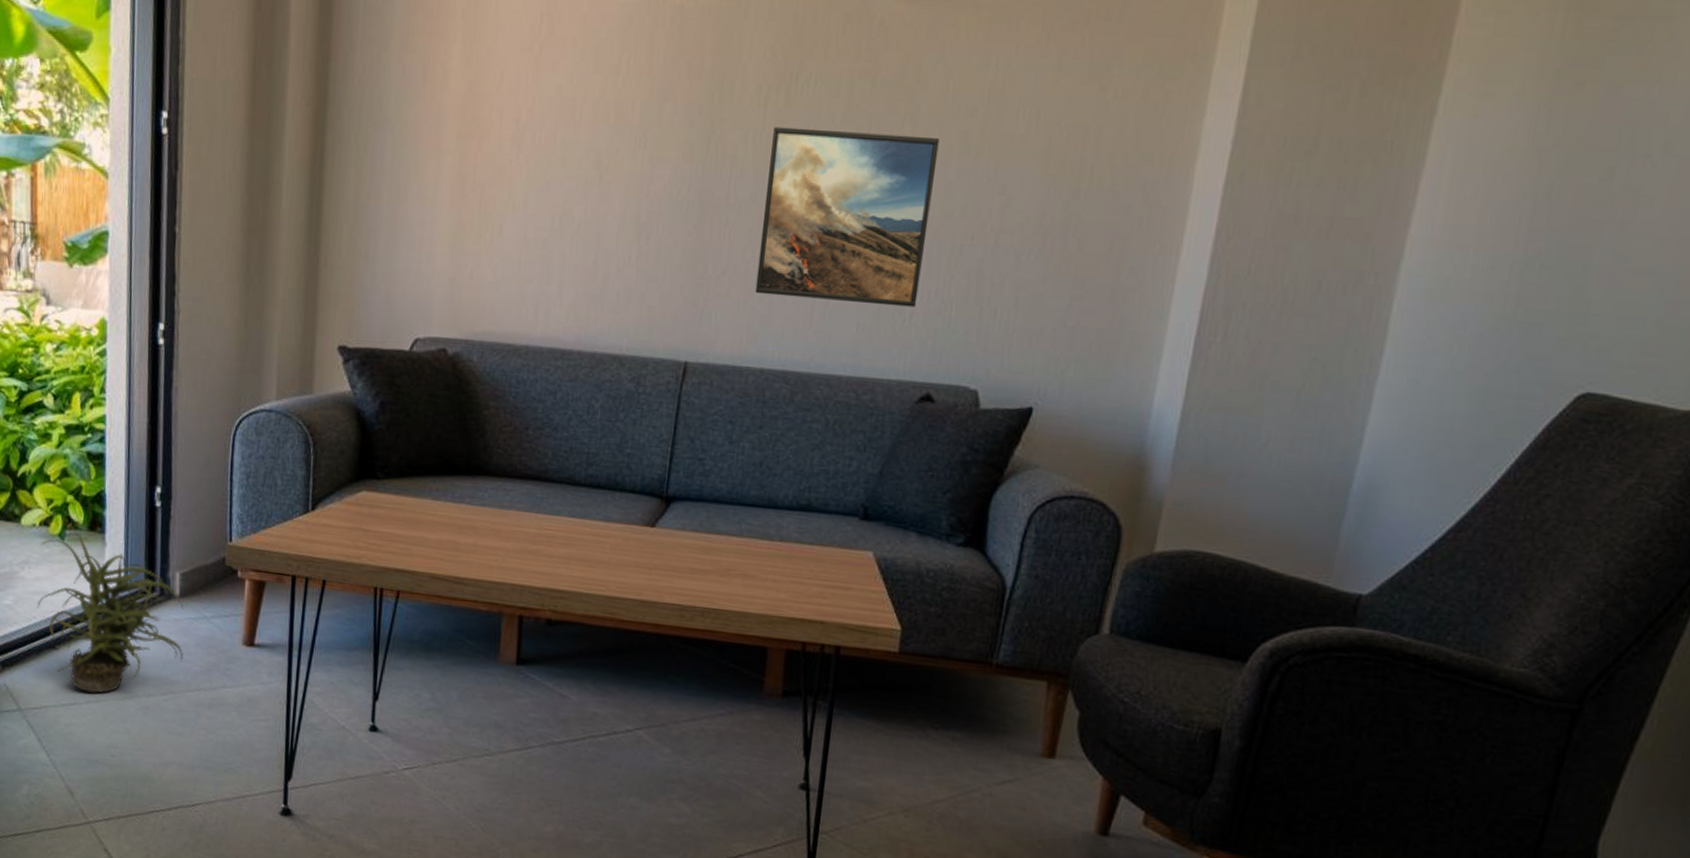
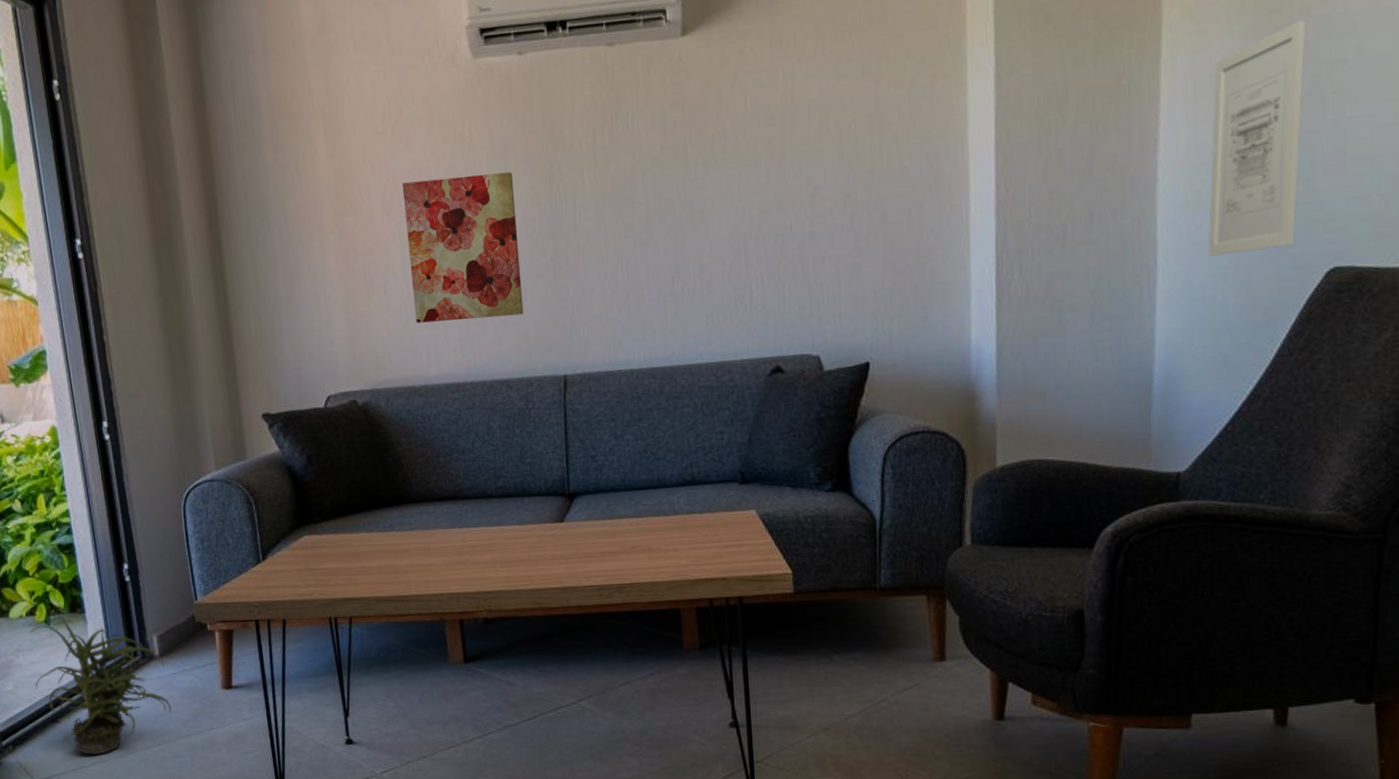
wall art: none [529,111,668,285] -> present [402,172,524,323]
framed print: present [755,126,940,308] -> none [604,148,754,307]
wall art: none [1444,100,1612,359] -> present [1208,20,1306,256]

